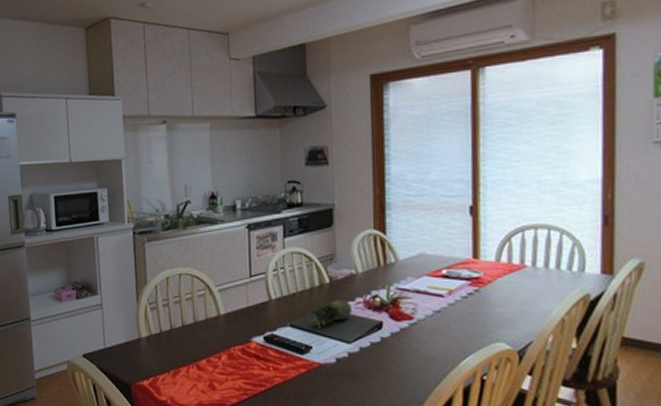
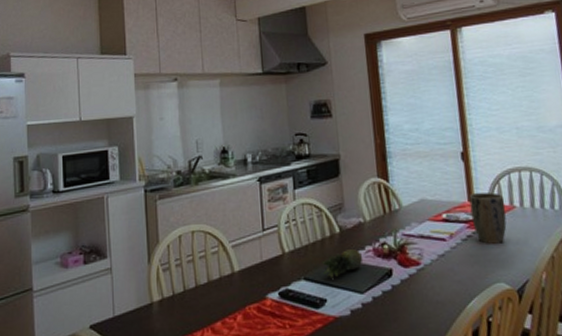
plant pot: none [474,250,515,303] -> present [469,192,507,244]

